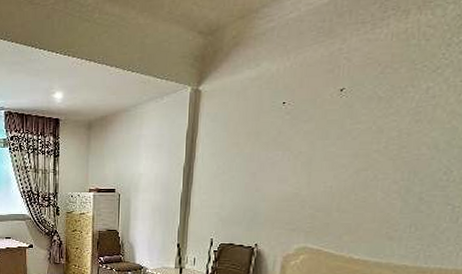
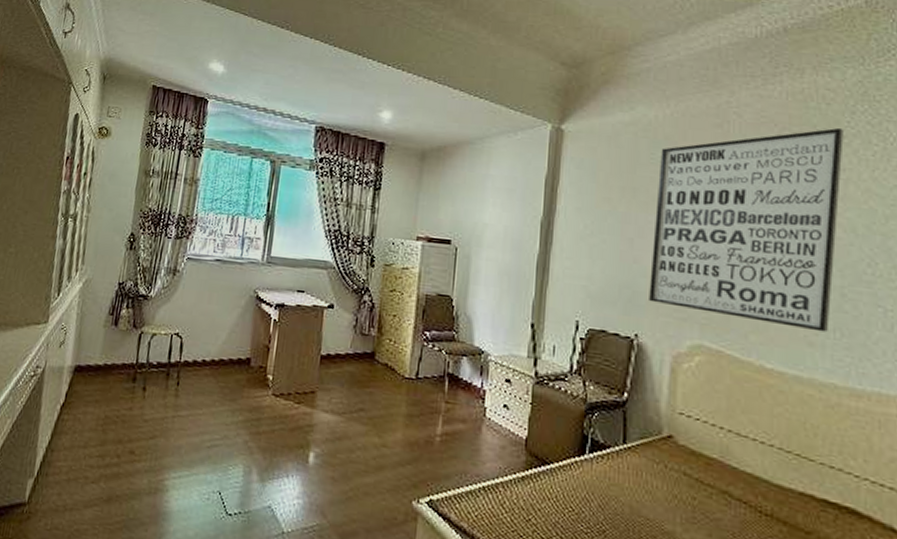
wall art: none [267,60,438,228] -> present [649,127,844,333]

